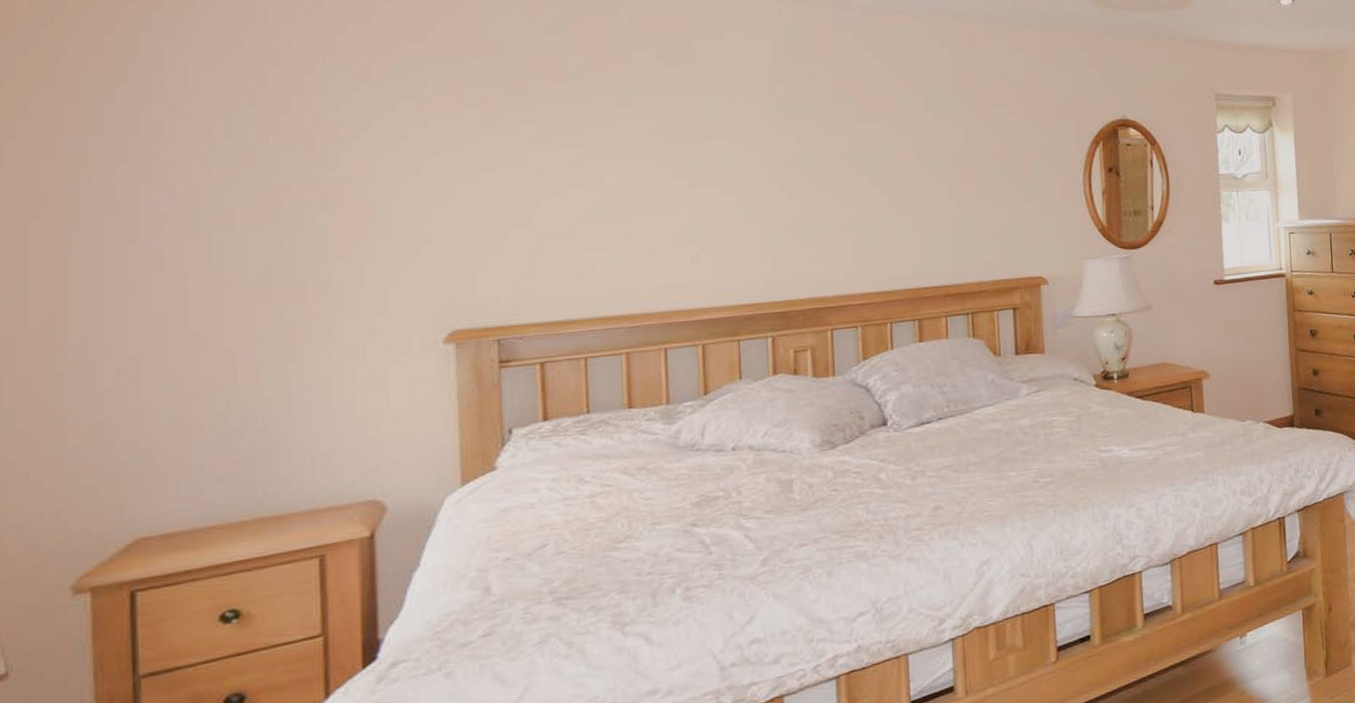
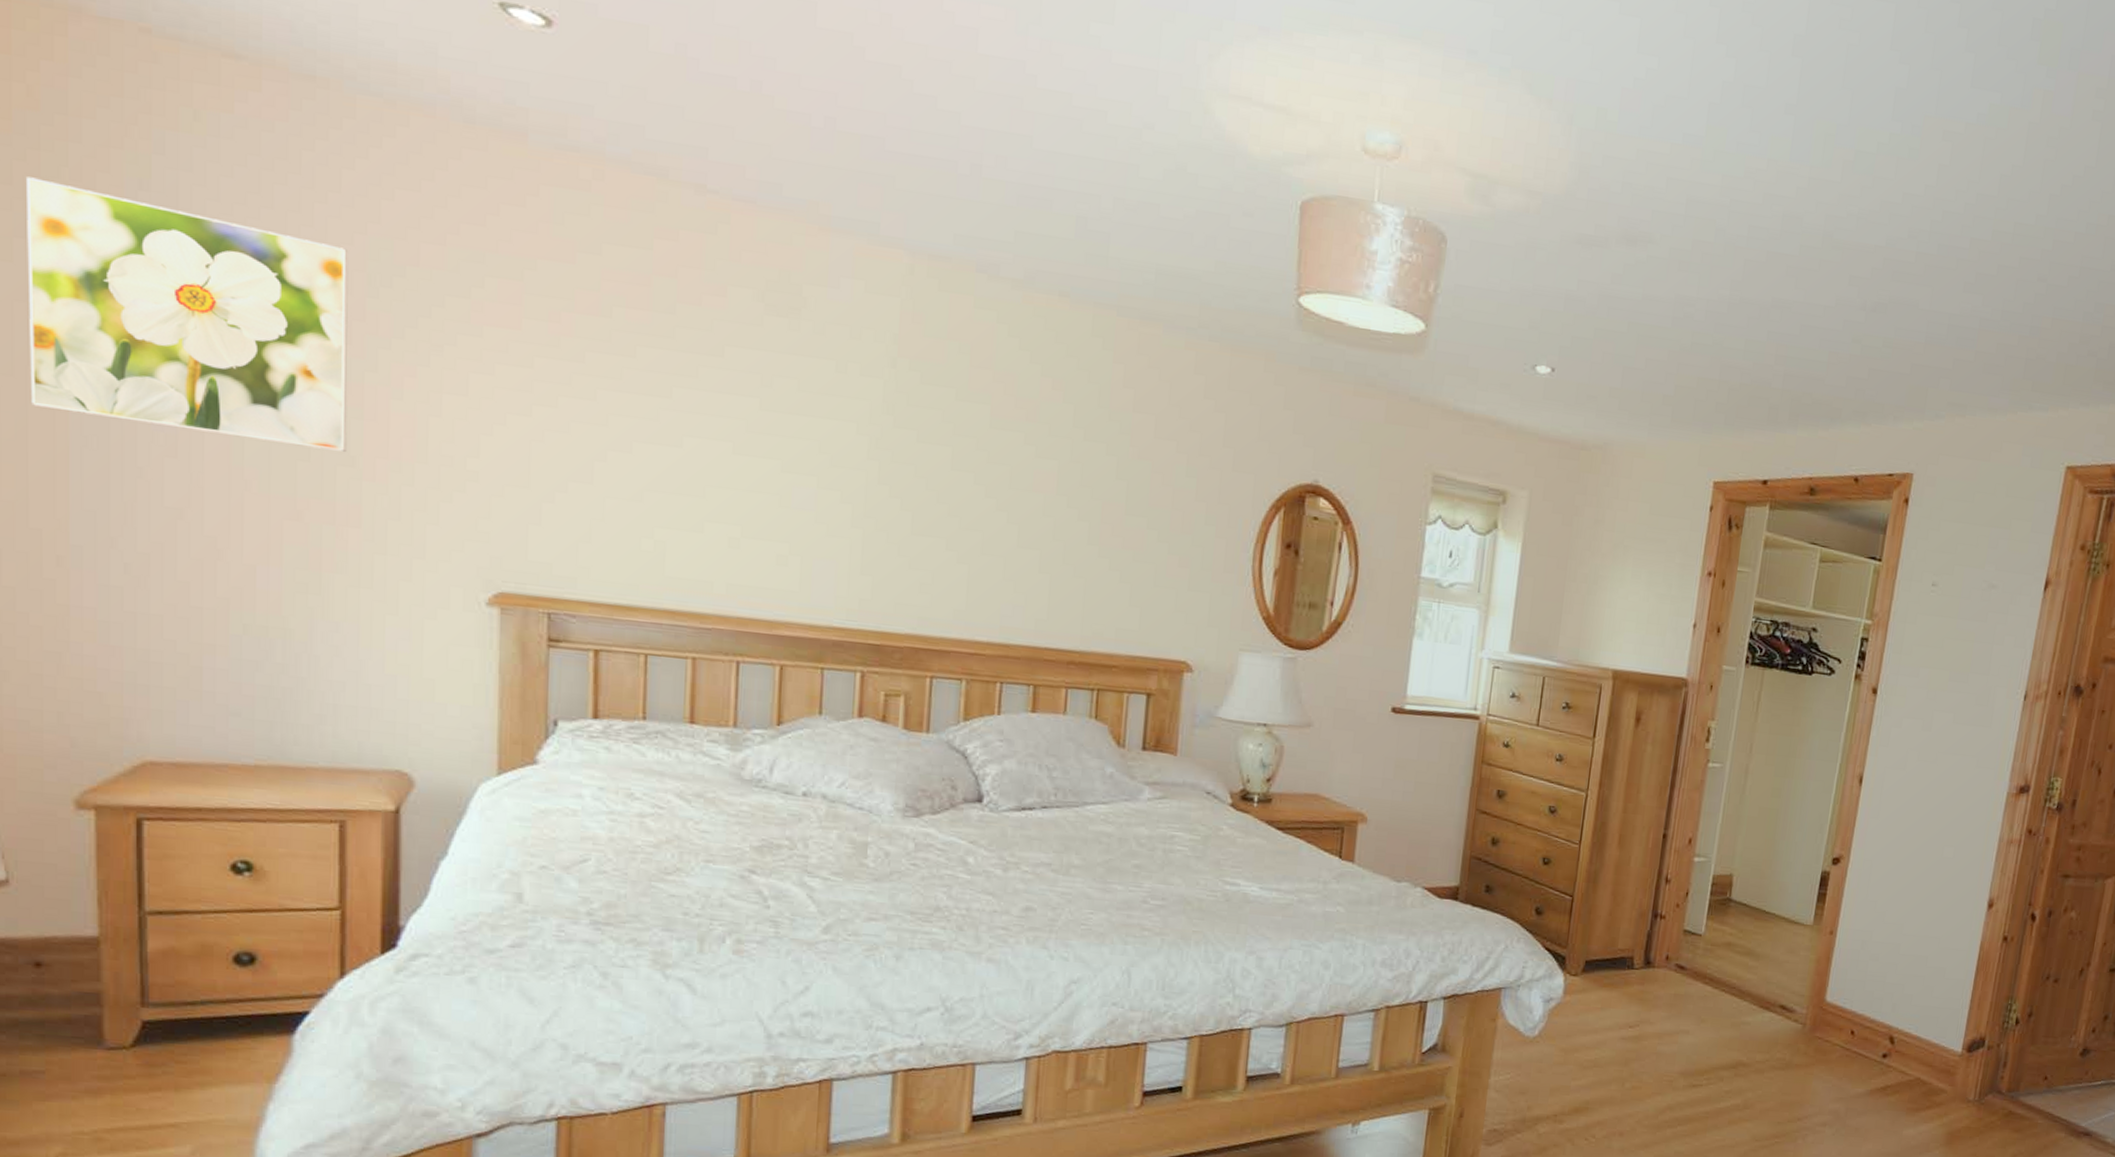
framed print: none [29,68,314,252] -> present [27,177,349,452]

